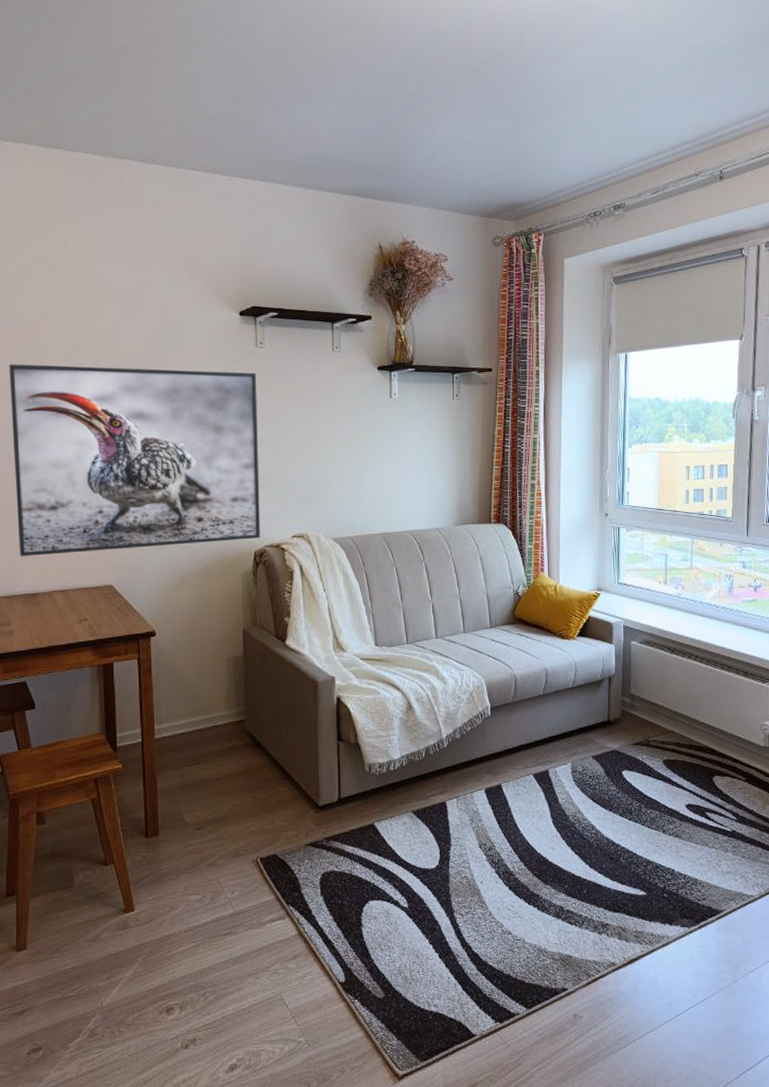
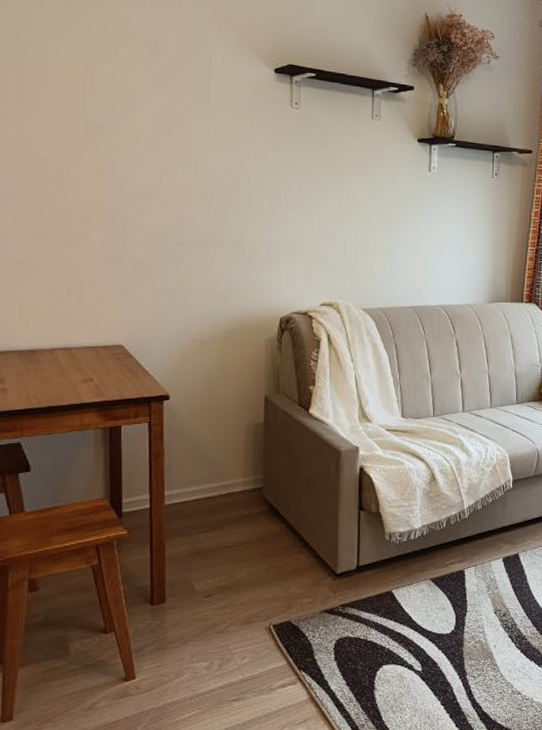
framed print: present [9,364,260,556] -> none [10,101,291,310]

